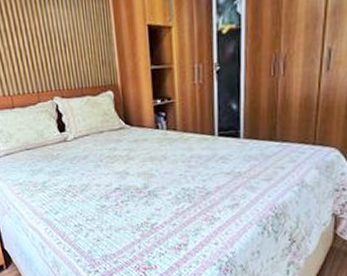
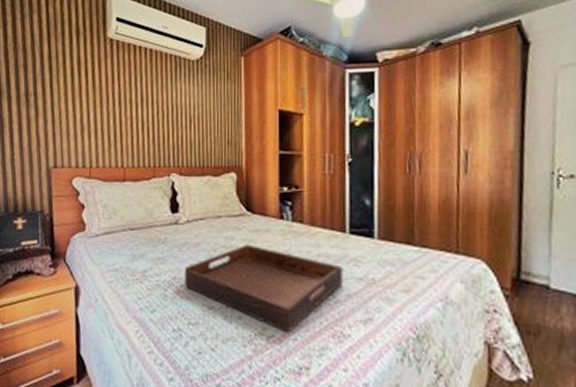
serving tray: none [78,153,213,220] -> present [185,244,343,333]

